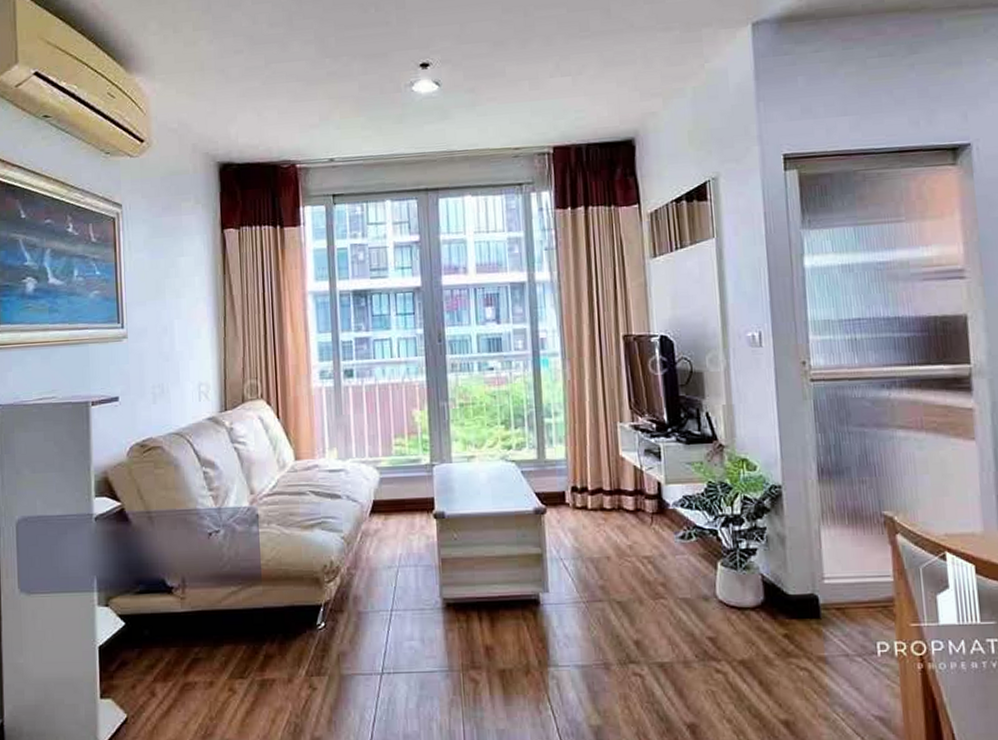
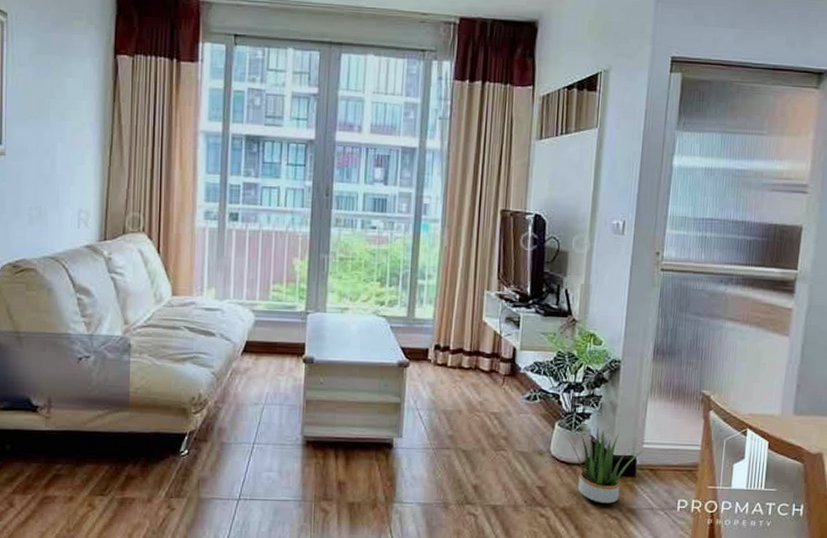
potted plant: none [731,563,825,653] -> present [565,427,643,504]

